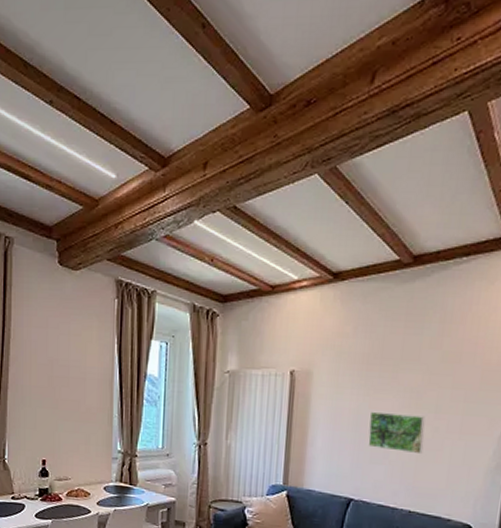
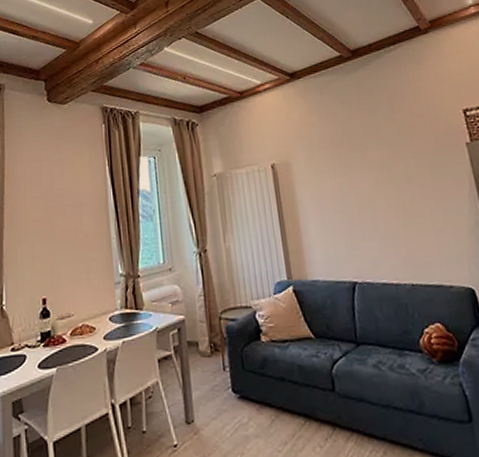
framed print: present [368,411,426,455] -> none [350,187,408,226]

